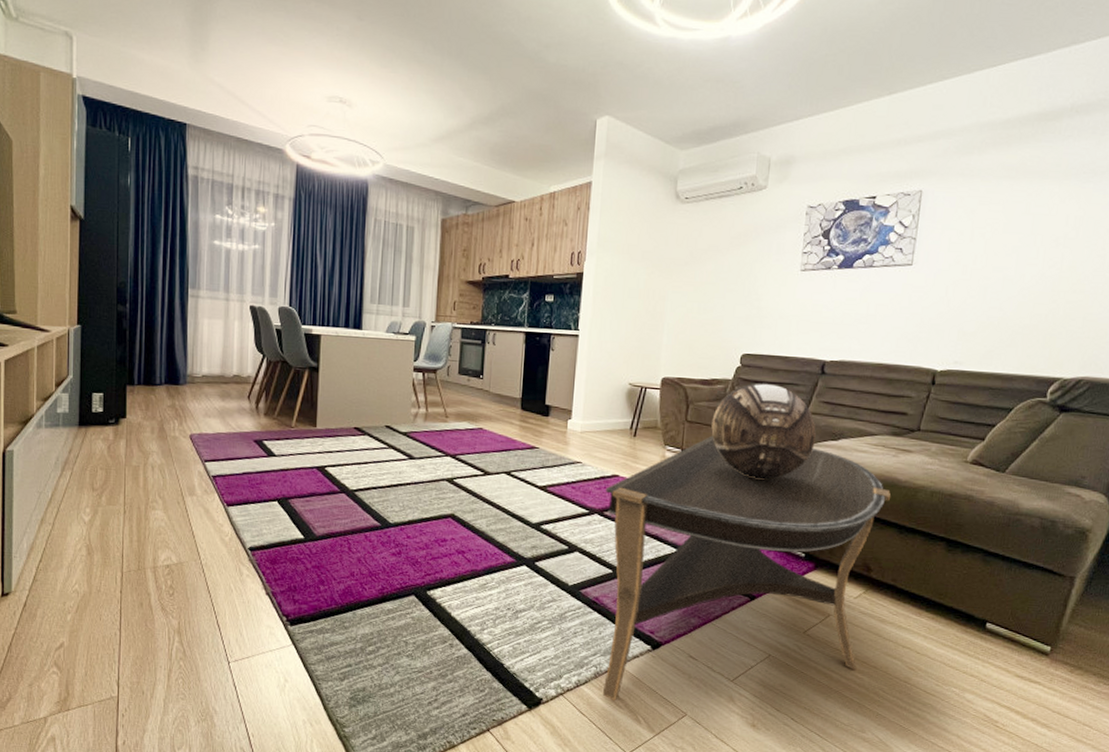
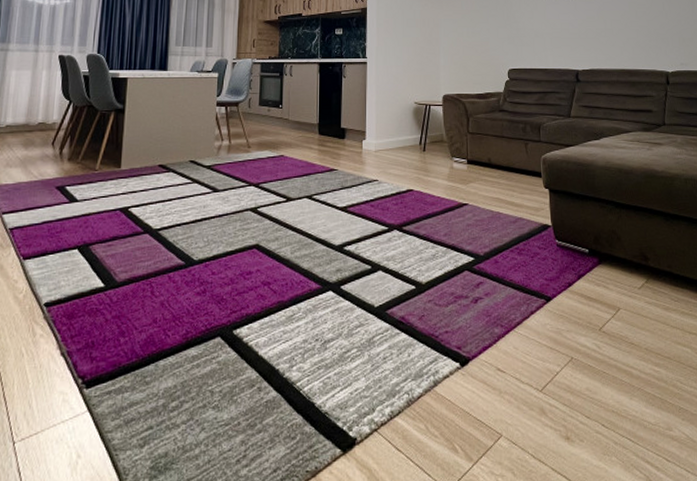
coffee table: present [602,435,891,701] -> none [402,144,653,431]
decorative bowl: present [711,382,816,479] -> none [491,93,581,180]

